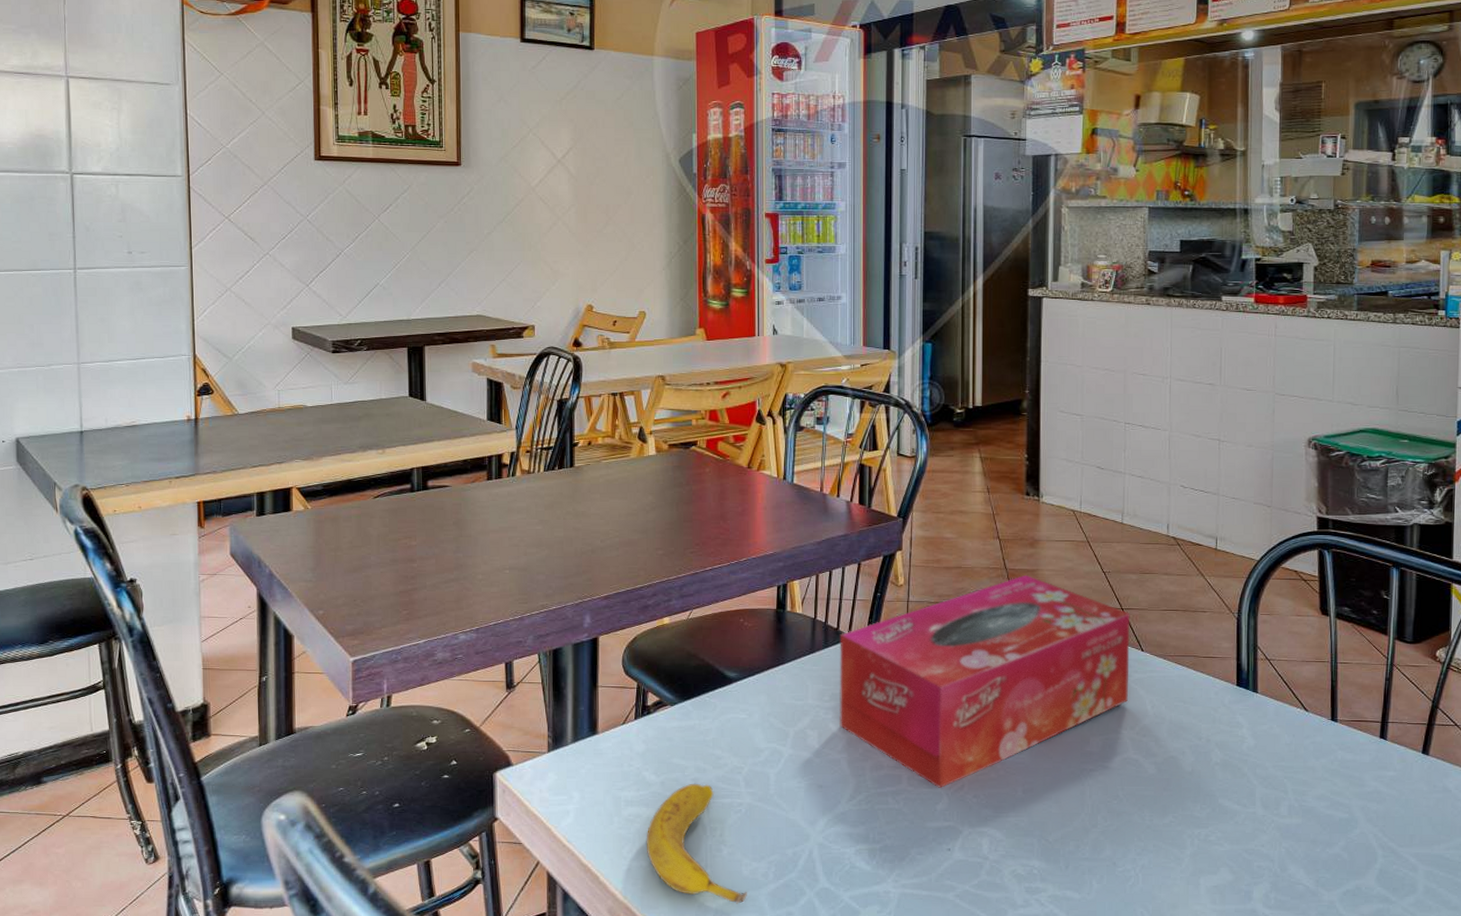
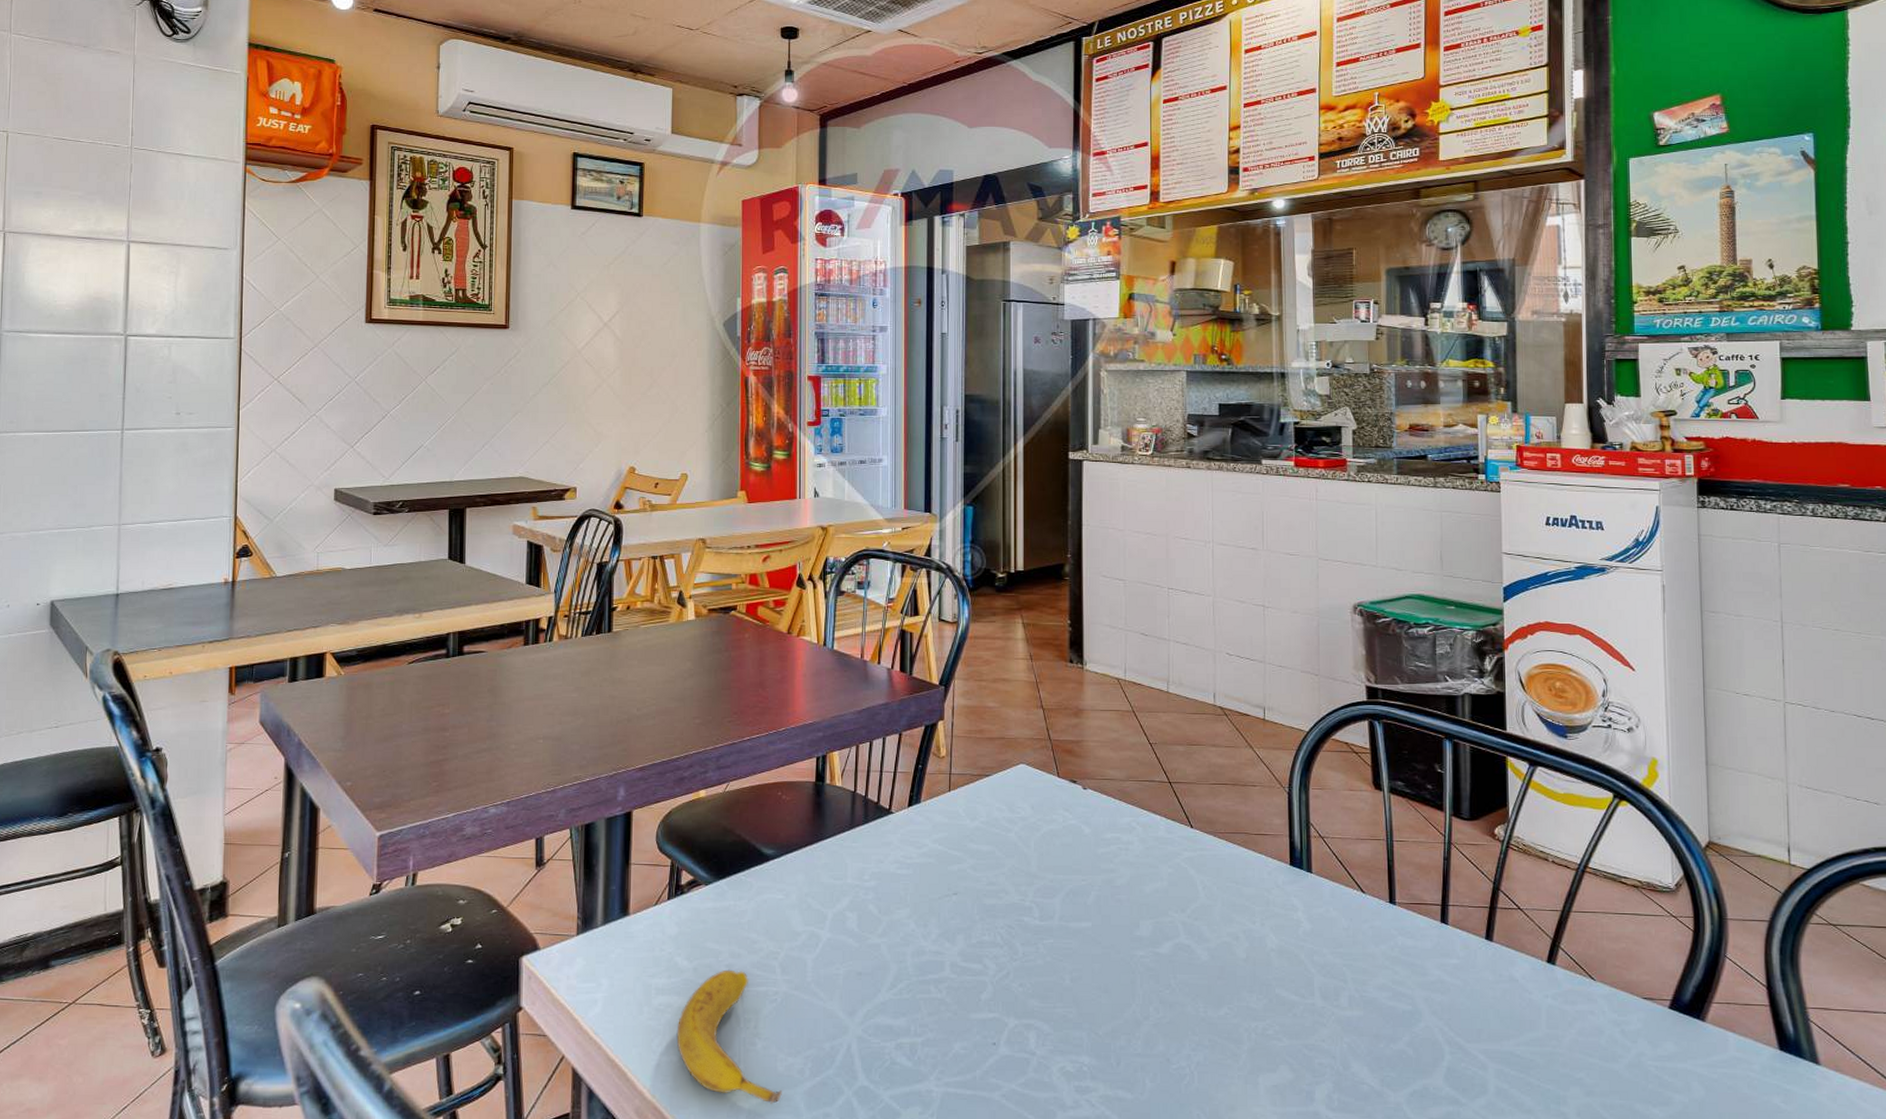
tissue box: present [840,574,1130,788] -> none [880,746,1179,976]

